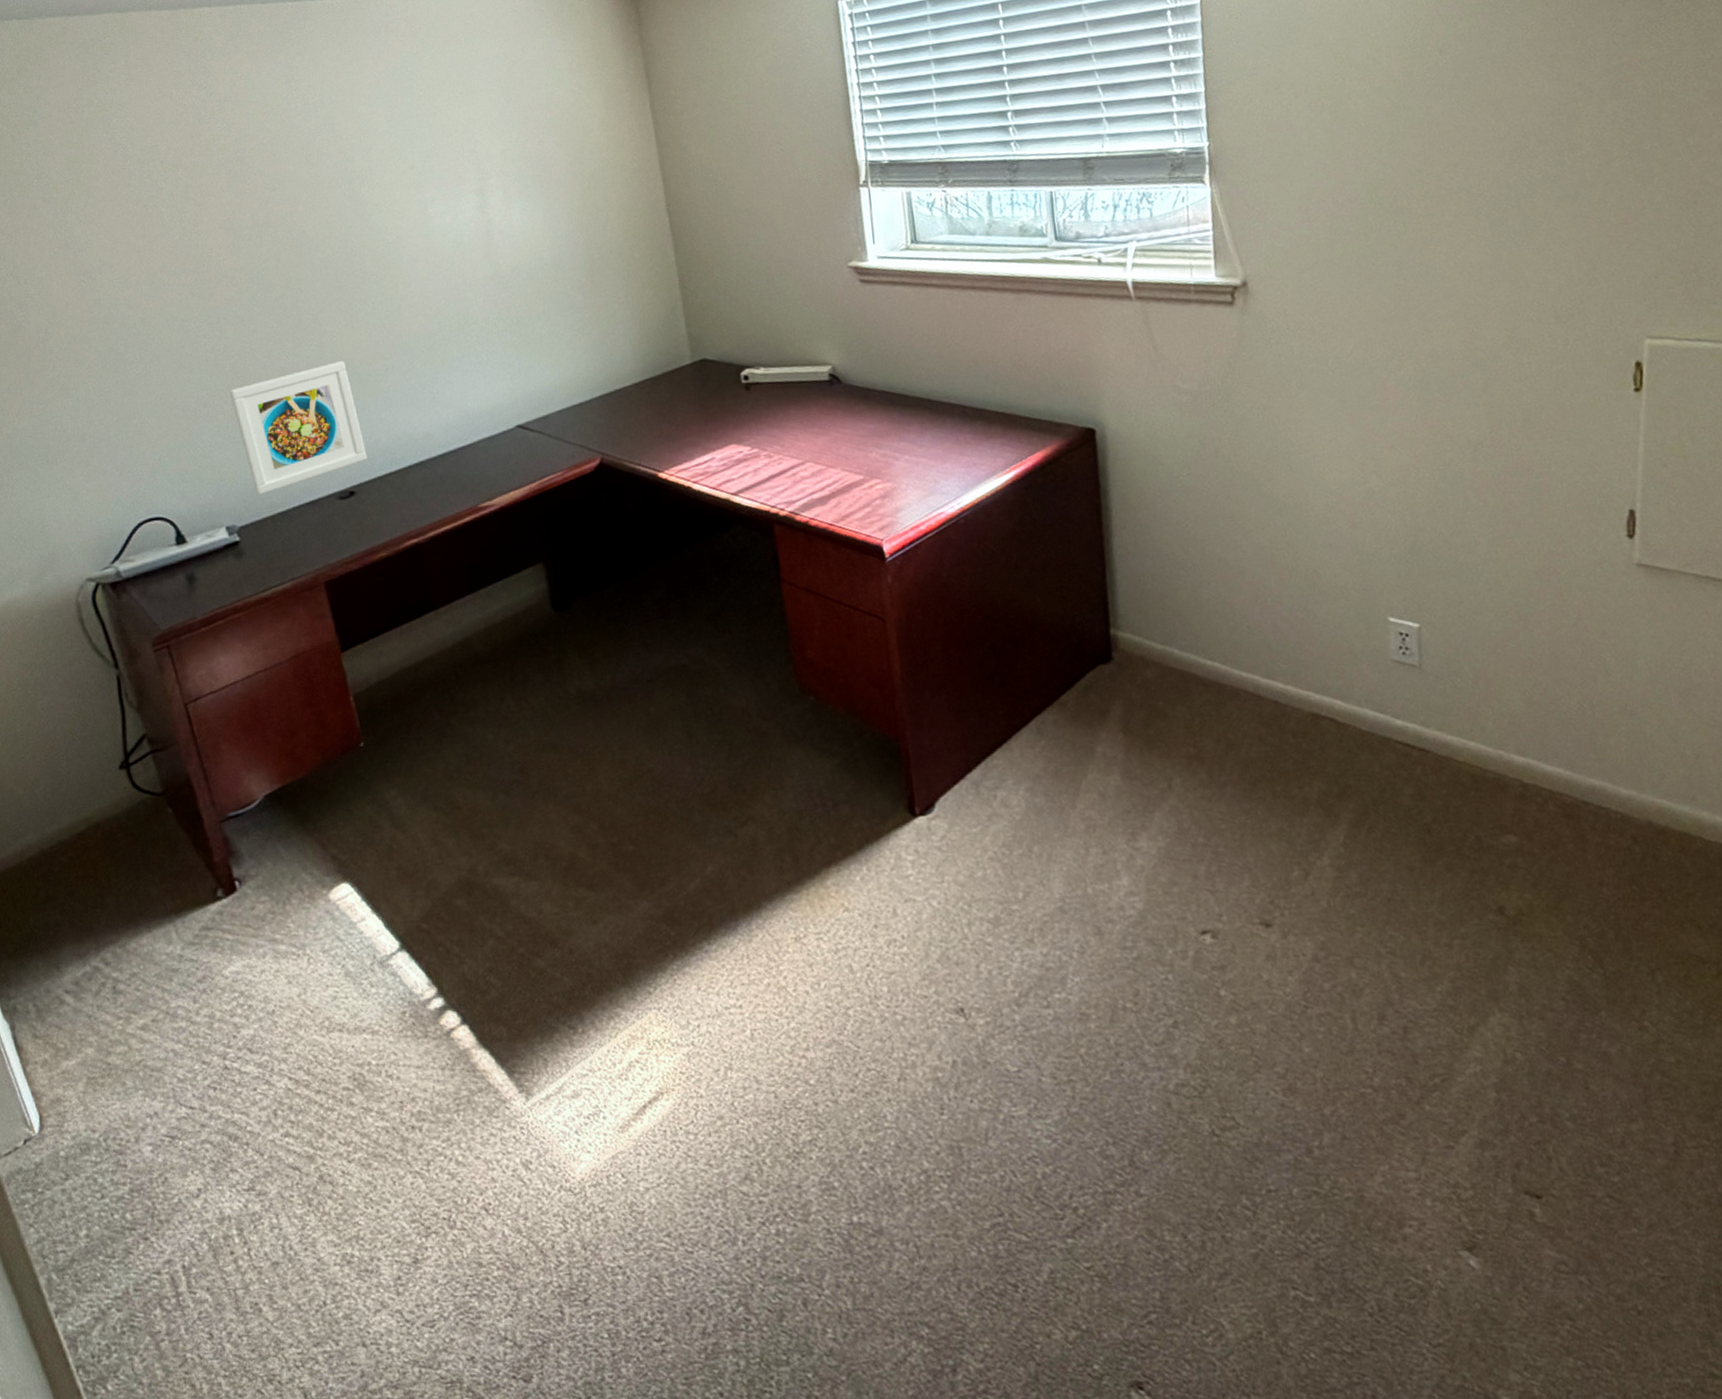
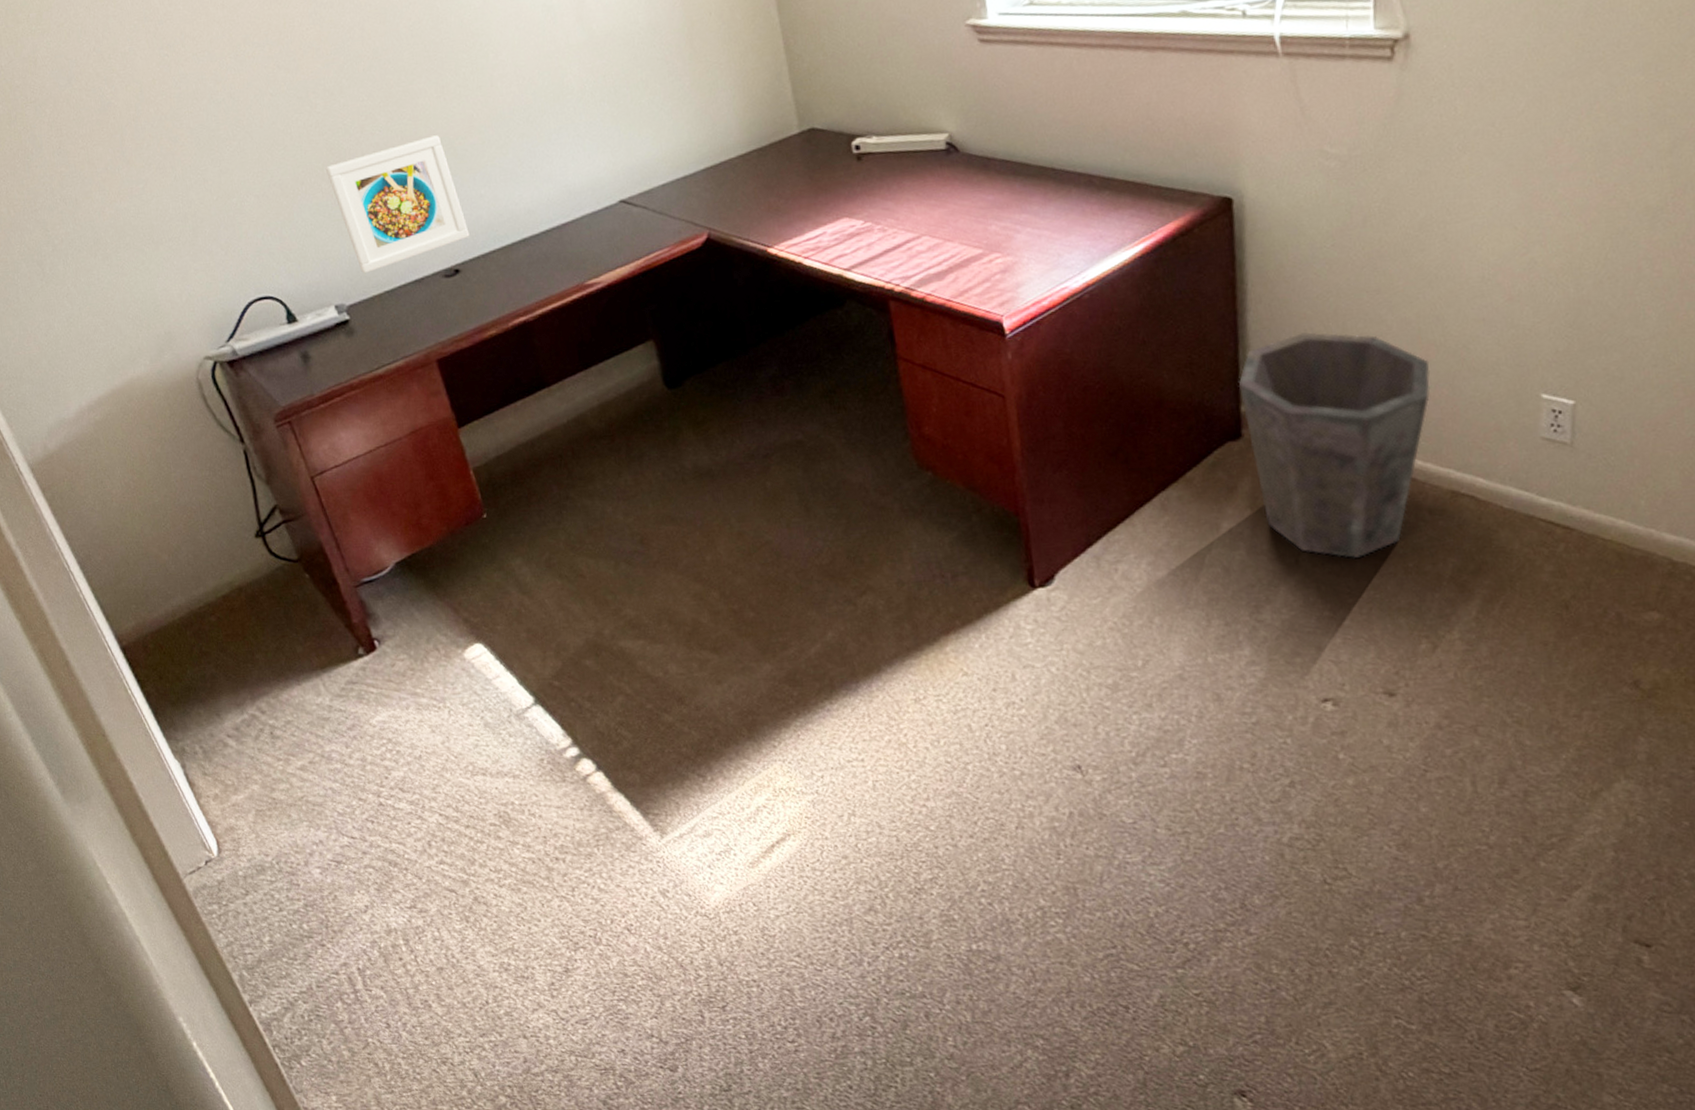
waste bin: none [1107,557,1286,782] -> present [1238,332,1431,558]

